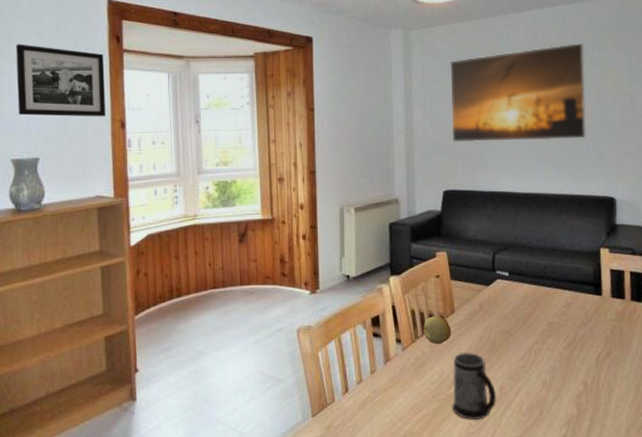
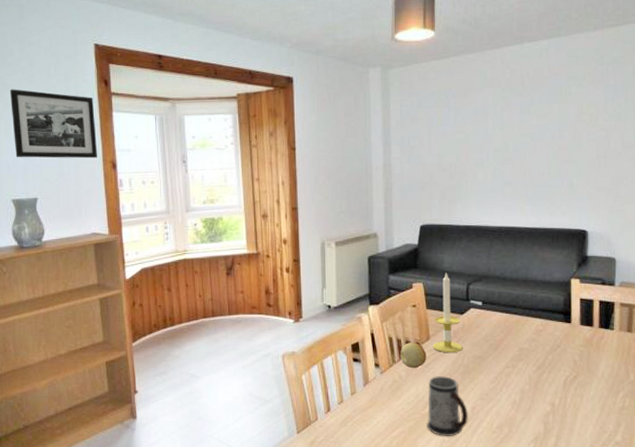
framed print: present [450,42,587,143] -> none [427,78,562,179]
candle: none [457,241,490,328] -> present [432,273,463,353]

